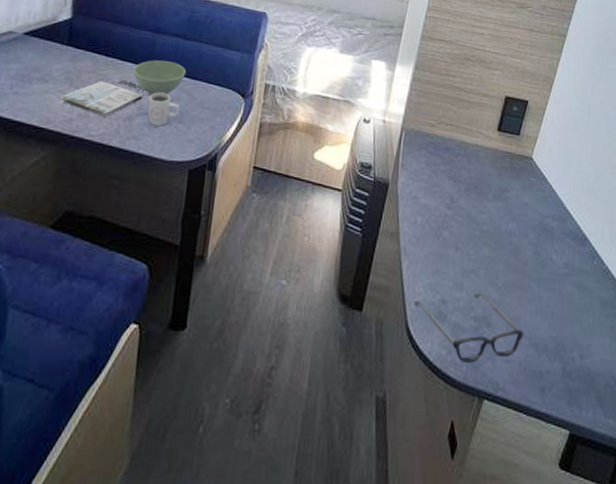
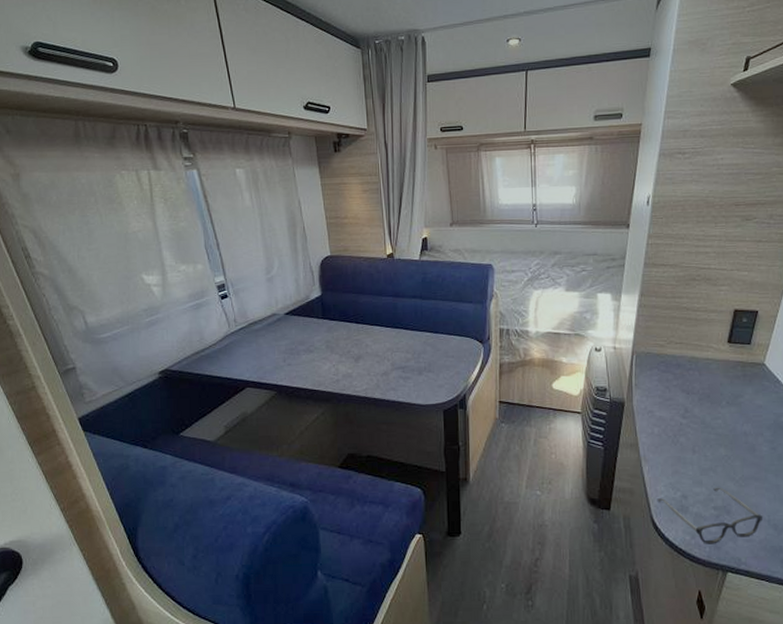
magazine: present [59,80,145,117] -> none [325,342,395,375]
bowl: present [133,60,187,96] -> none [382,321,428,352]
mug: present [147,92,180,127] -> none [399,348,428,377]

